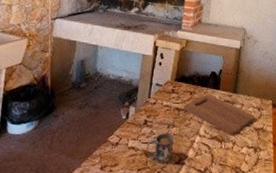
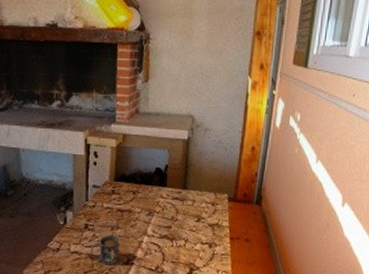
cutting board: present [183,94,254,136] -> none [127,192,207,233]

